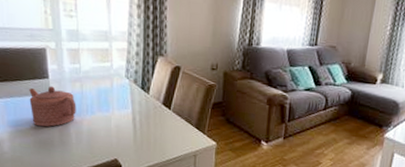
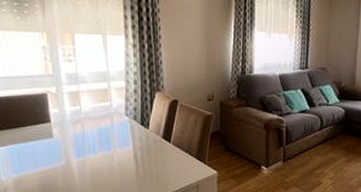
teapot: present [29,86,76,127] -> none [32,129,79,171]

